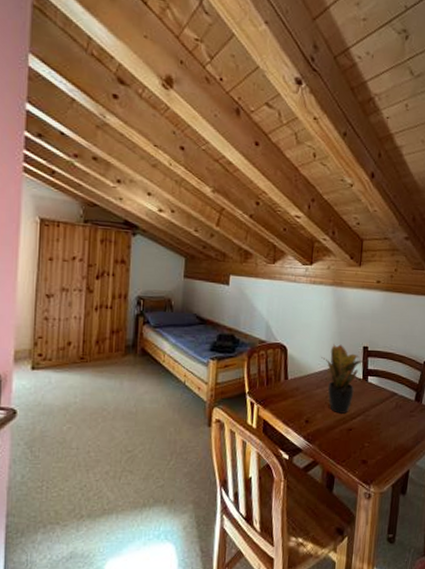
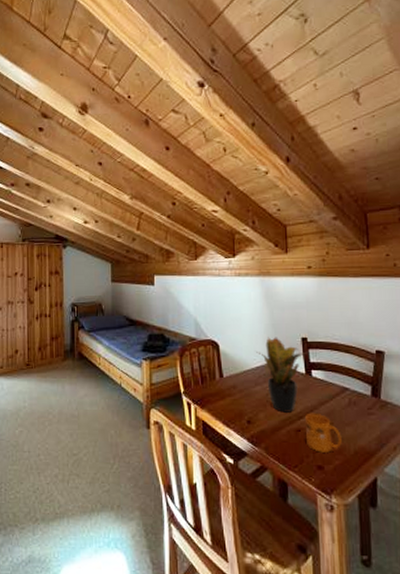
mug: none [356,414,386,450] -> present [304,413,342,454]

